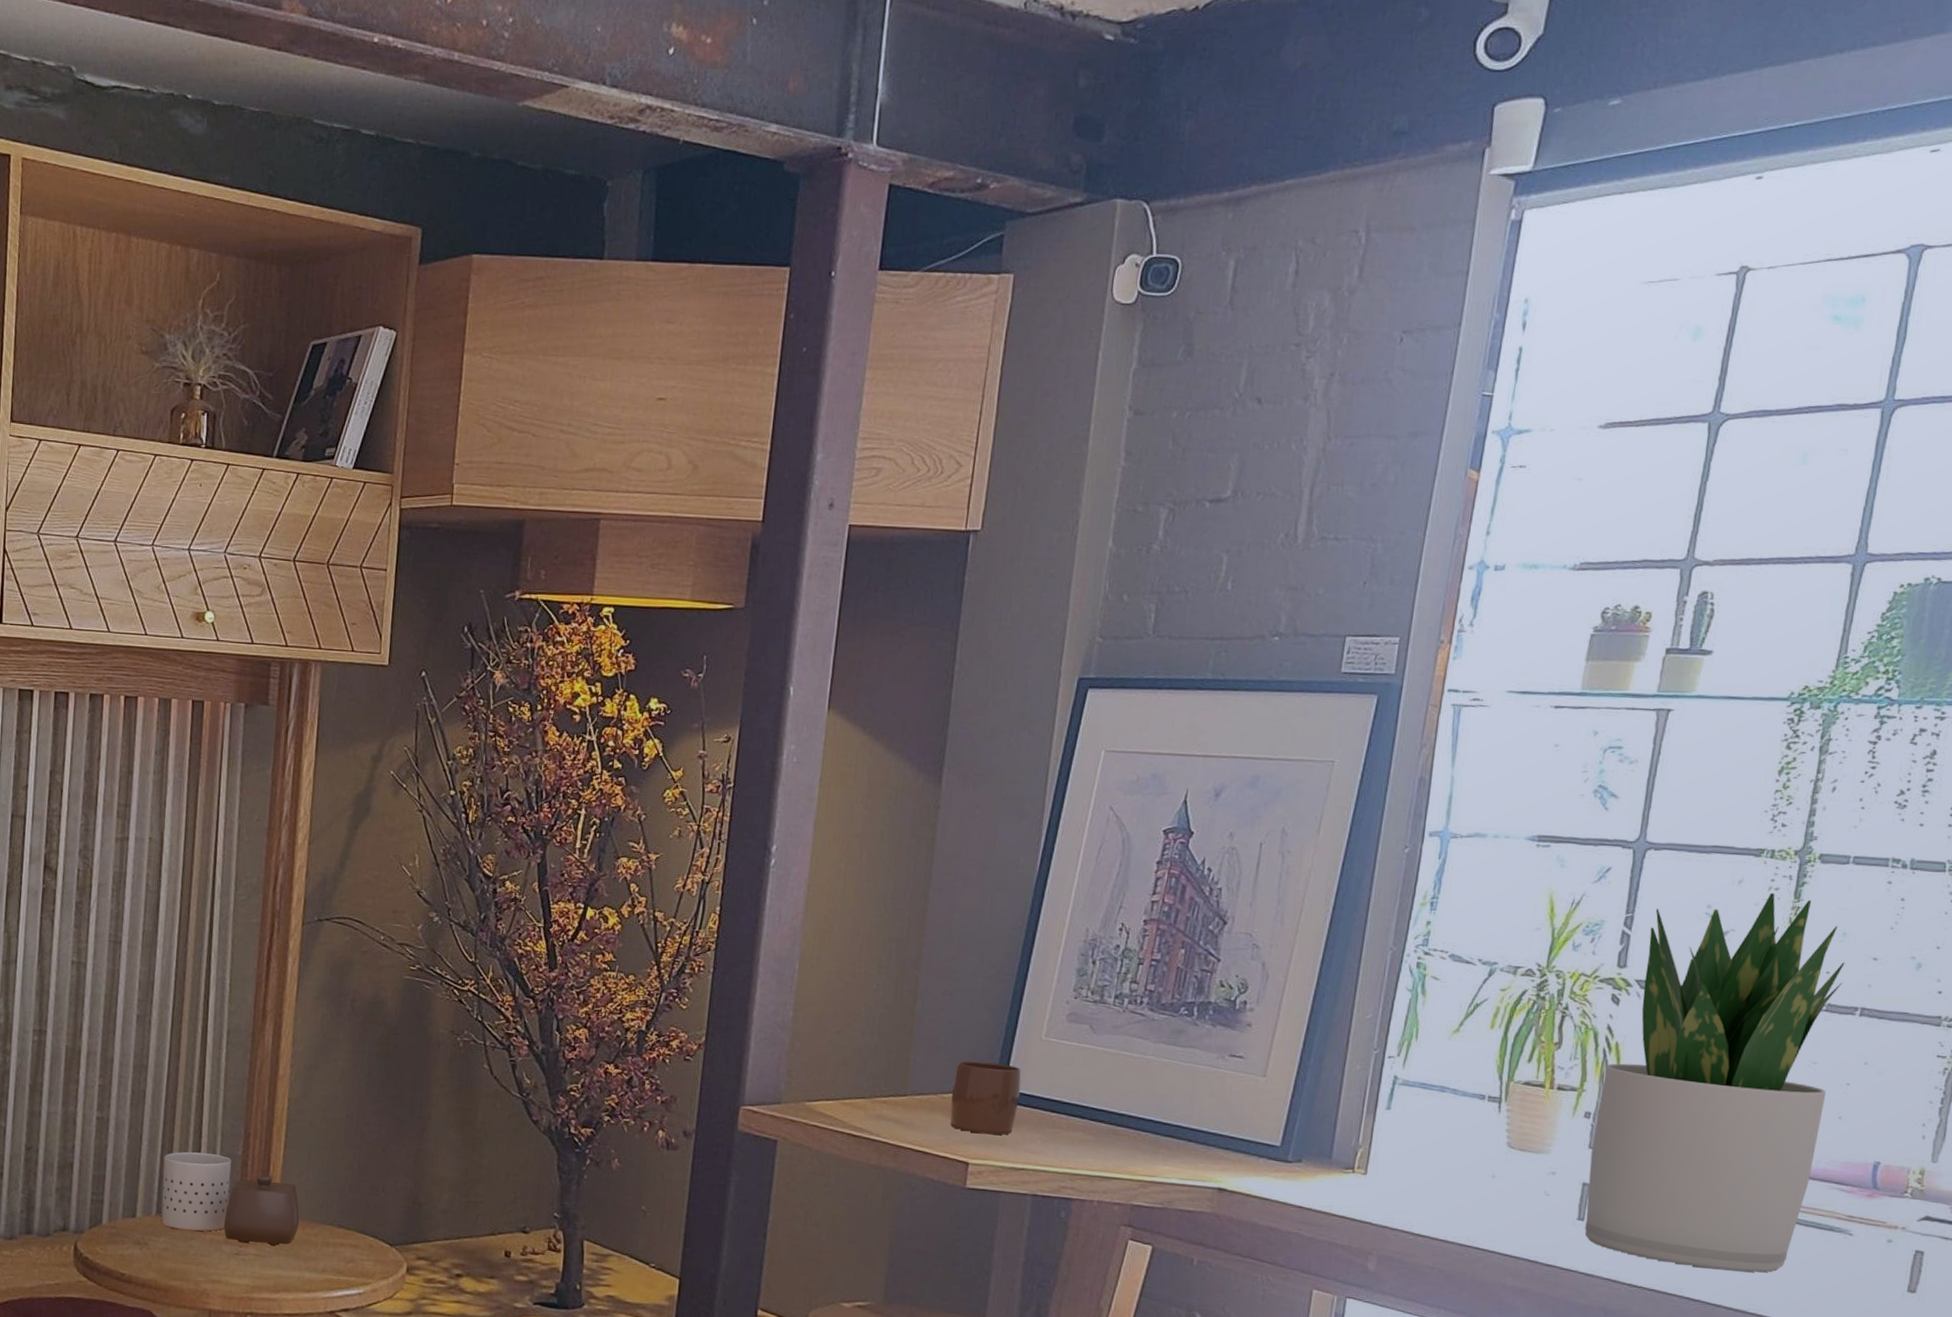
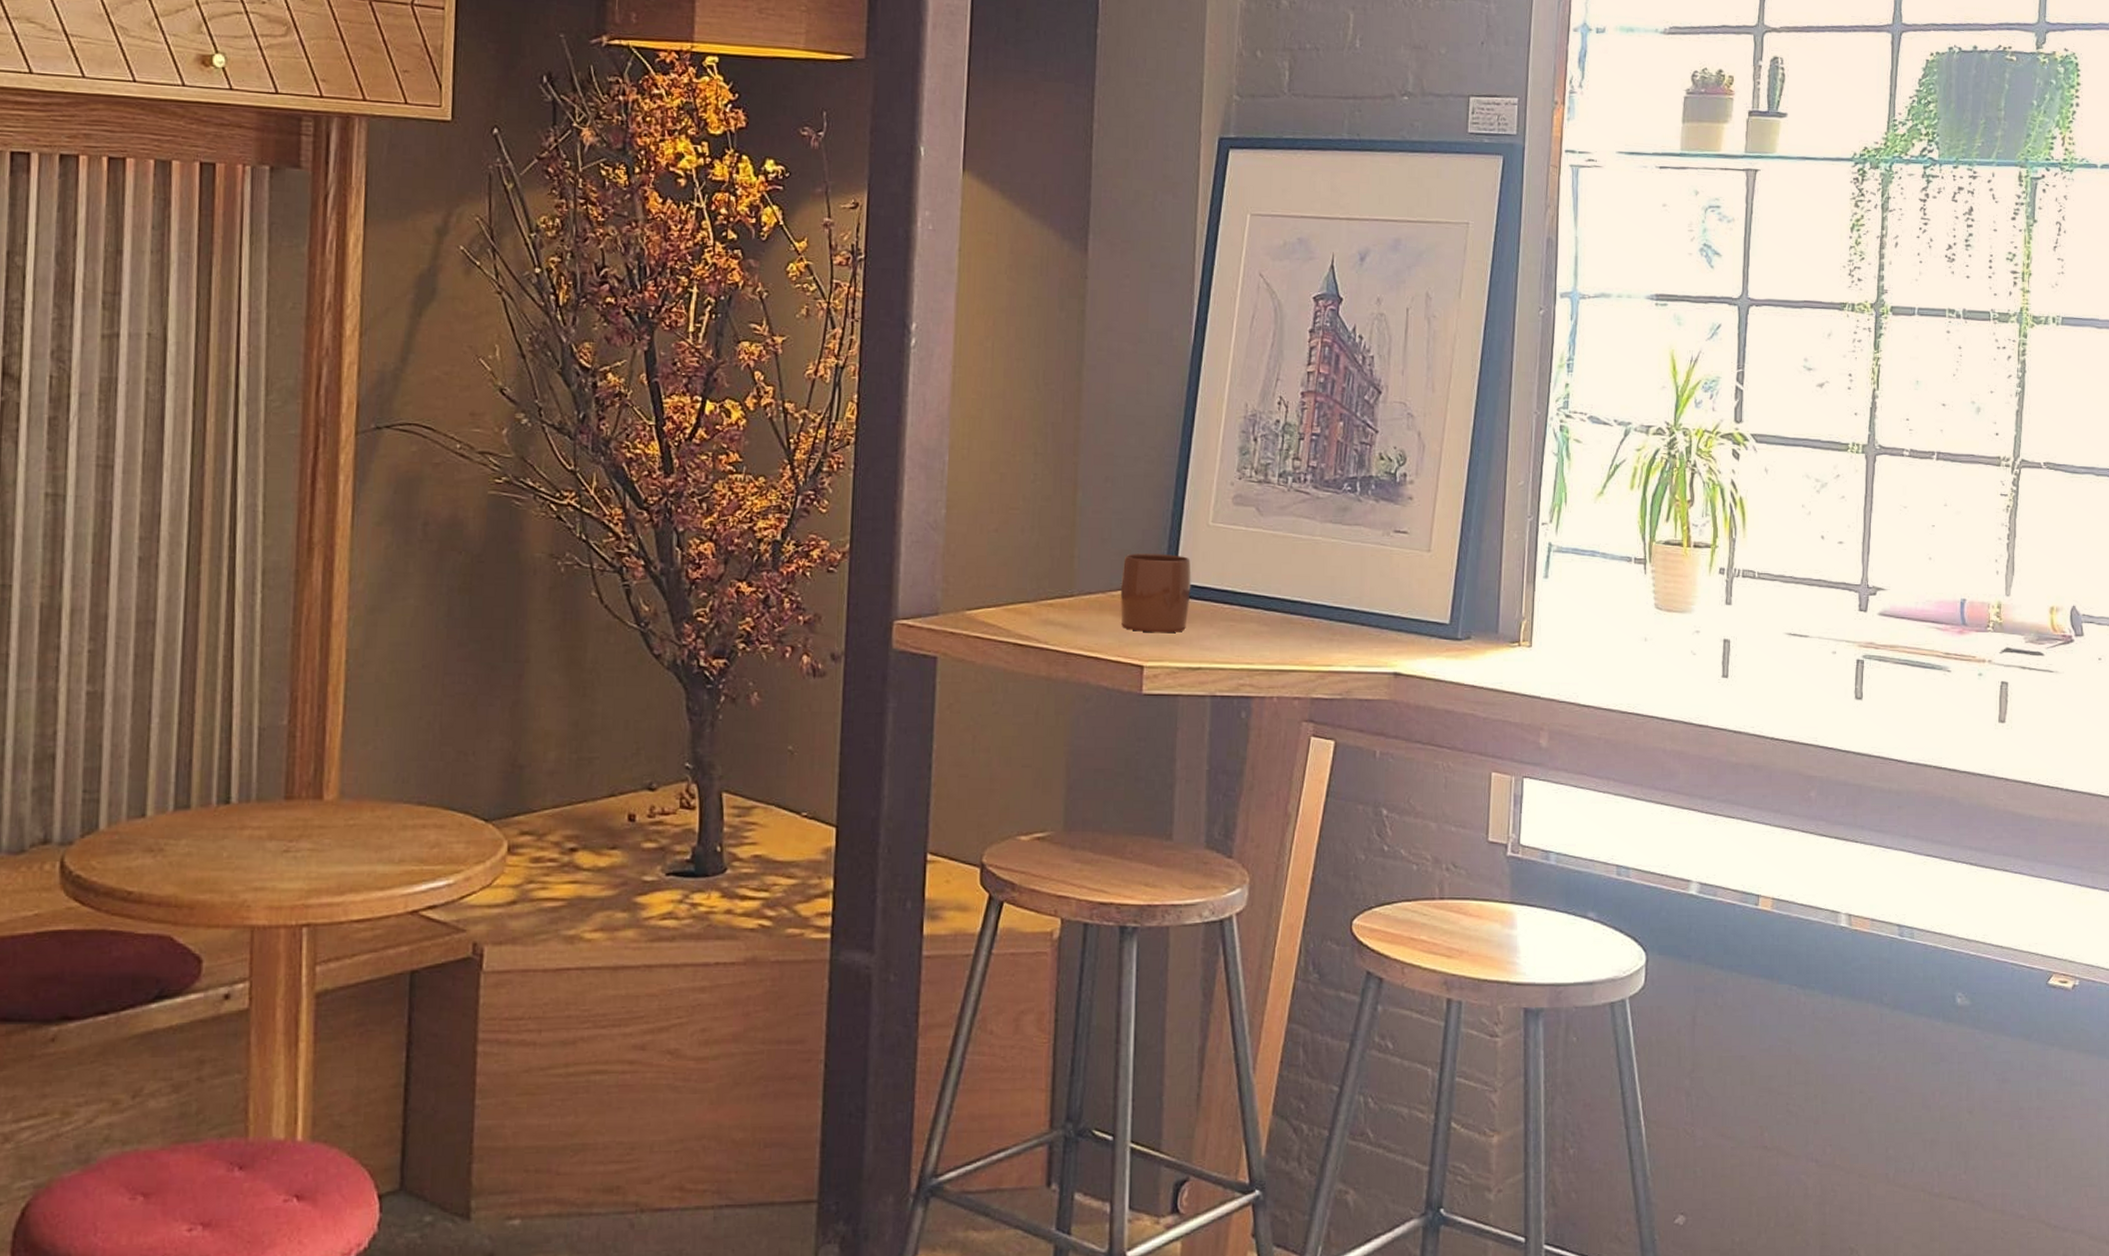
mug: present [161,1151,232,1232] -> none [180,727,275,828]
sugar bowl: present [223,1174,300,1246] -> none [266,748,367,836]
planter: present [1584,893,1845,1273] -> none [1728,345,1920,716]

